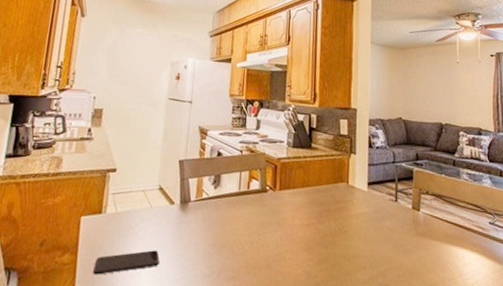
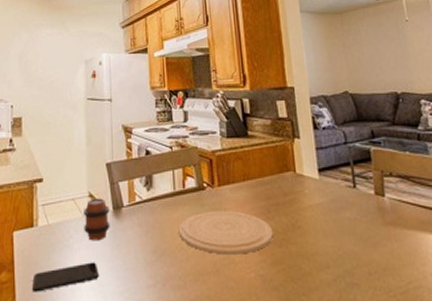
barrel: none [150,191,177,231] -> present [84,198,110,241]
plate: none [238,211,322,252] -> present [178,210,273,255]

